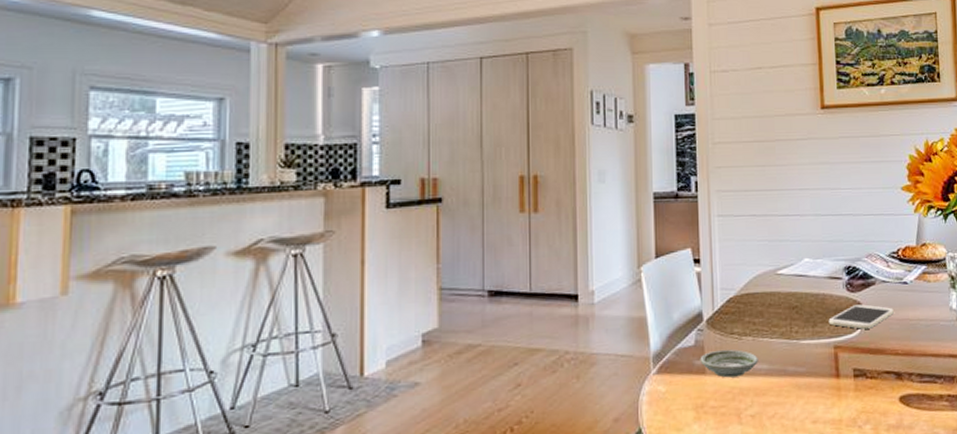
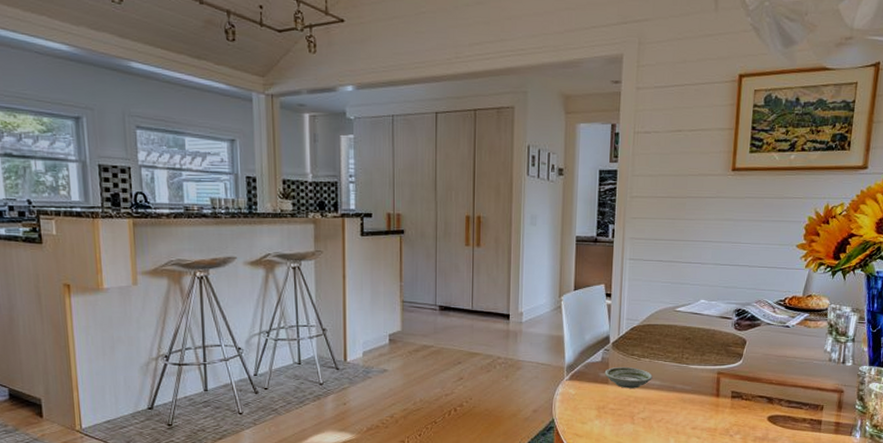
smartphone: present [828,304,894,329] -> none [715,341,774,361]

